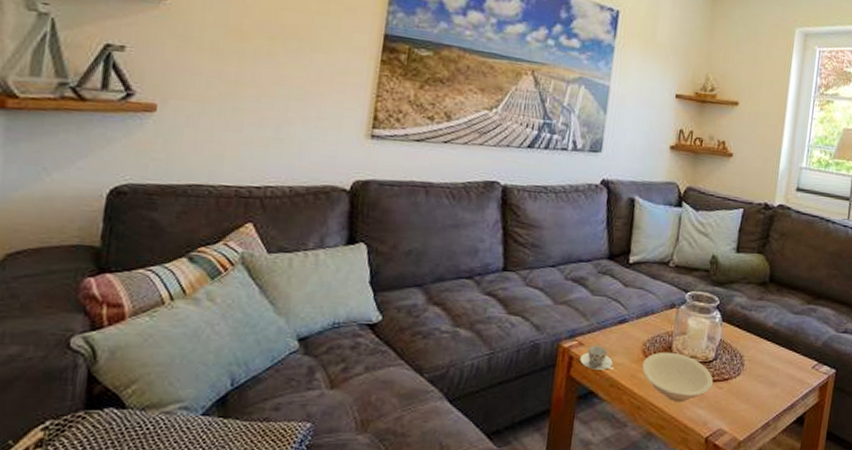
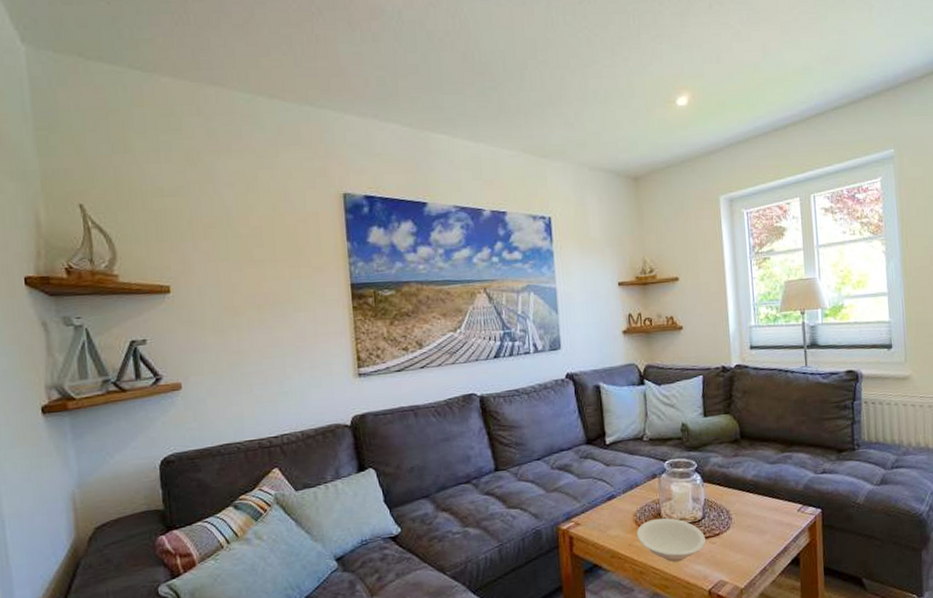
teacup: present [580,345,615,370] -> none [579,523,612,545]

